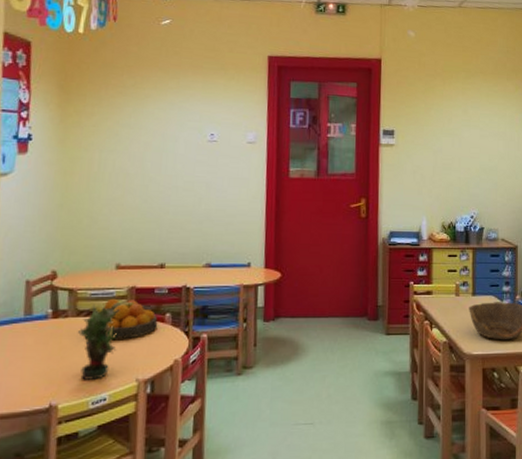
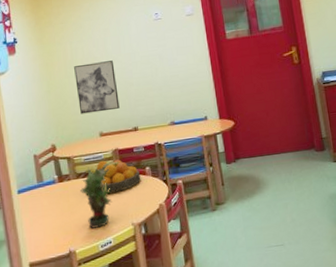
wall art: none [96,179,150,240] -> present [74,60,120,114]

